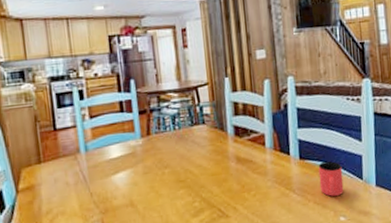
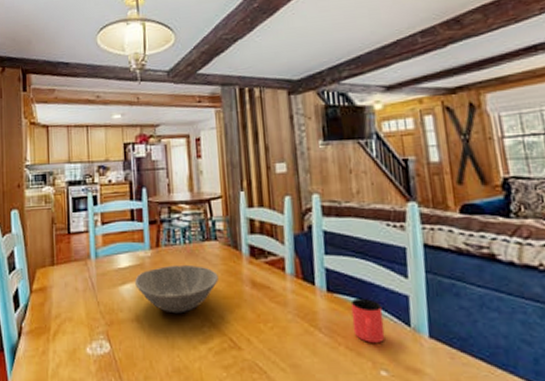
bowl: none [127,148,207,195] -> present [135,264,218,314]

